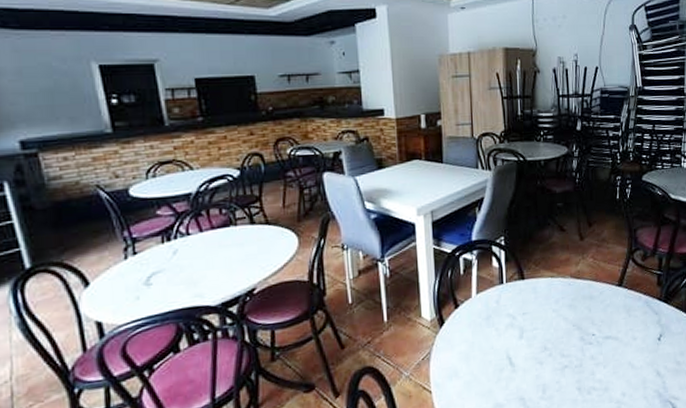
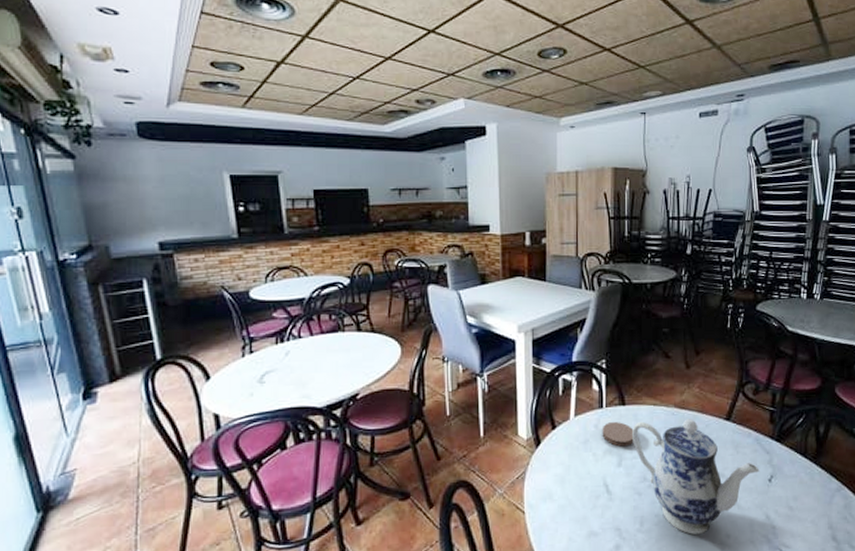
coaster: none [503,295,534,320] -> present [602,421,634,447]
teapot: none [531,287,650,397] -> present [631,419,760,534]

